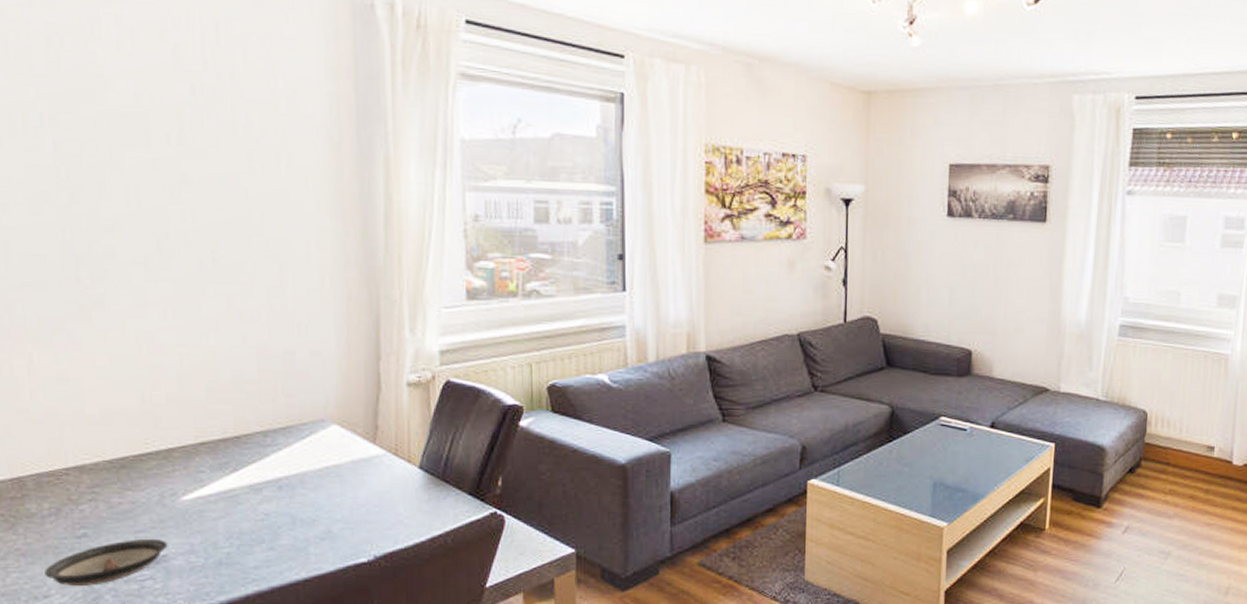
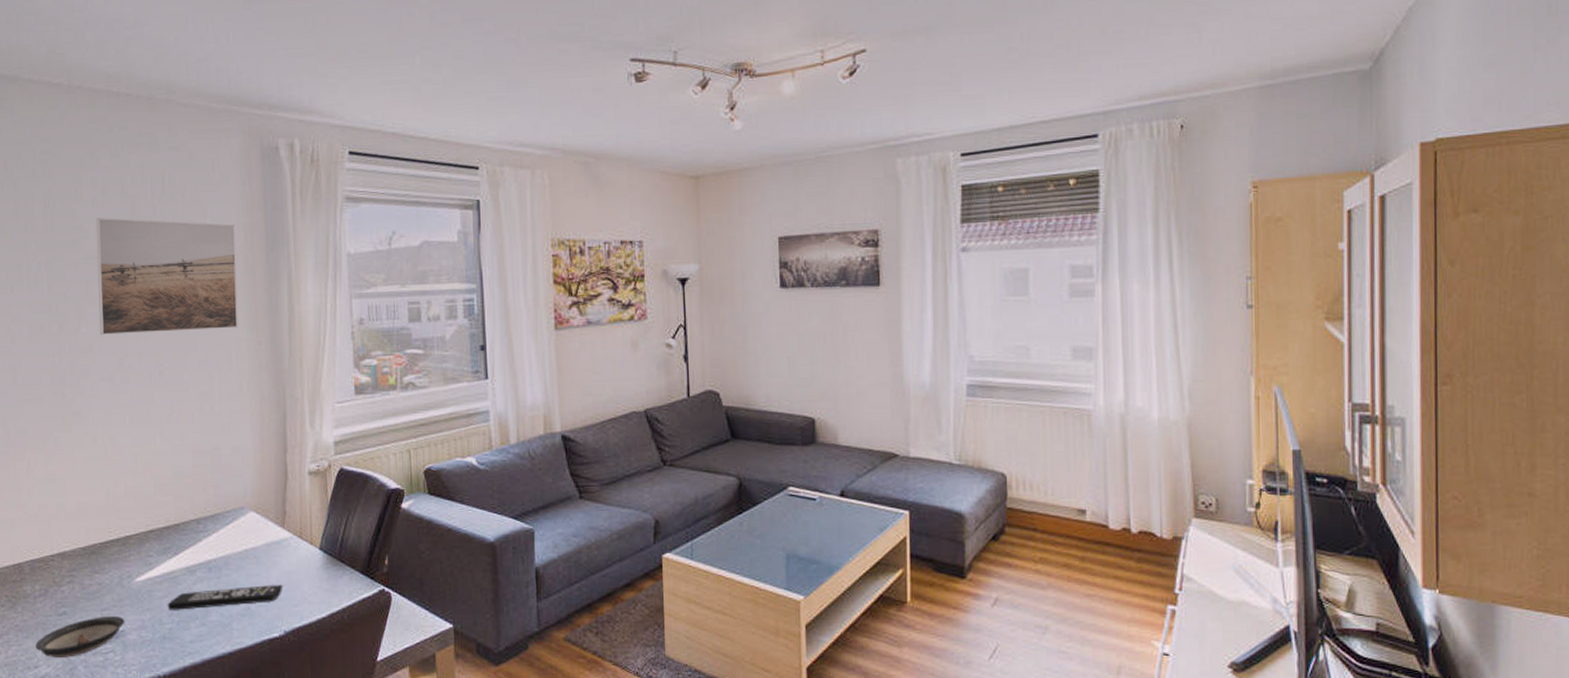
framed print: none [123,66,320,215] -> present [96,218,239,335]
remote control: none [224,506,374,533] -> present [167,585,283,610]

